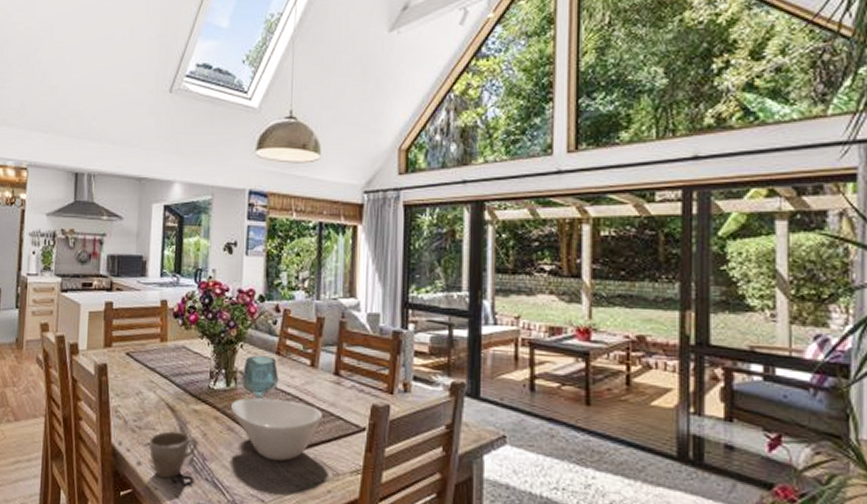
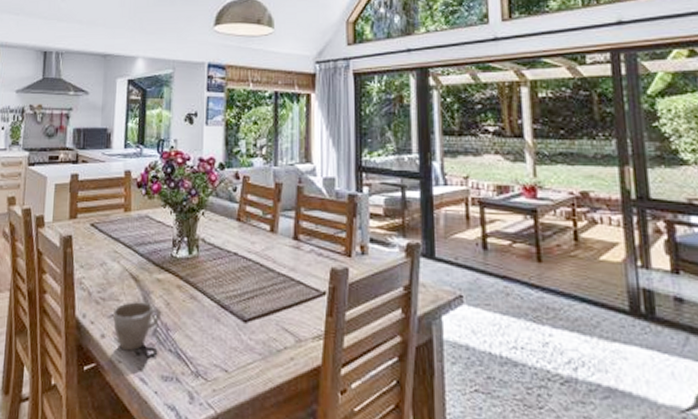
bowl: present [231,398,322,462] -> none [194,265,283,329]
wine glass: present [241,355,279,400] -> none [203,222,240,267]

